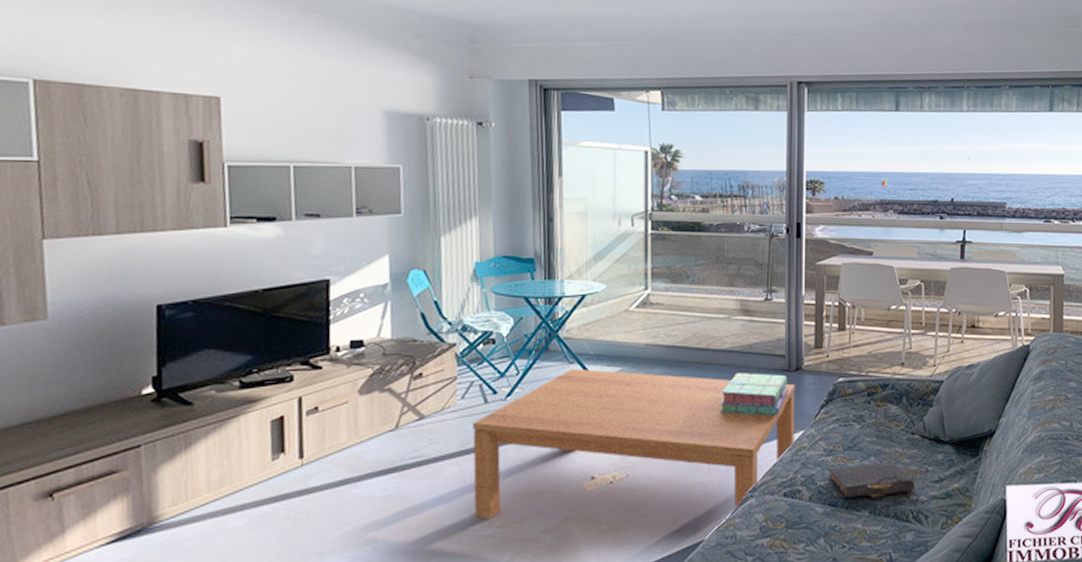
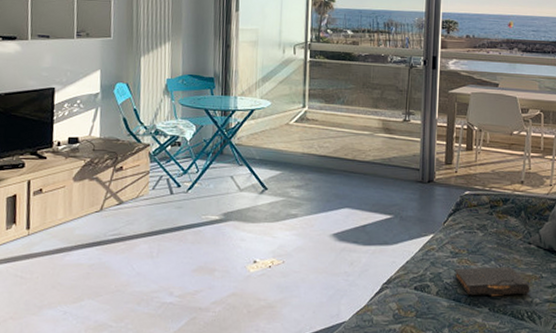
coffee table: present [472,368,795,519] -> none [159,170,427,298]
stack of books: present [719,373,789,417] -> none [362,182,422,221]

